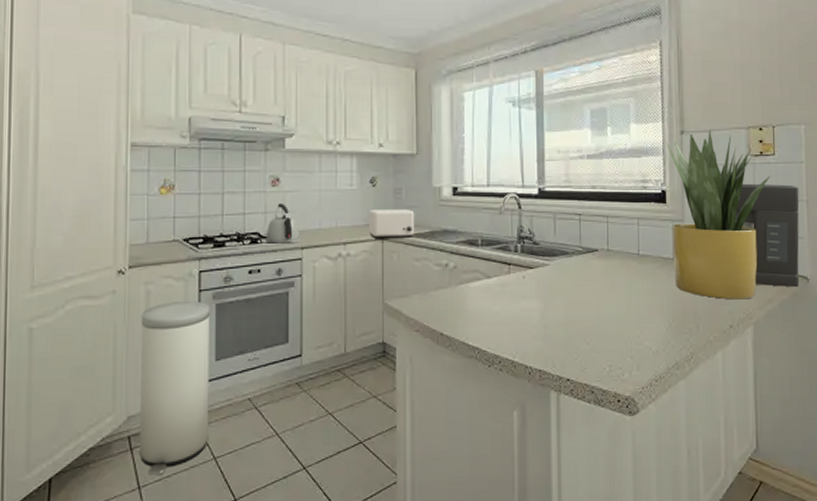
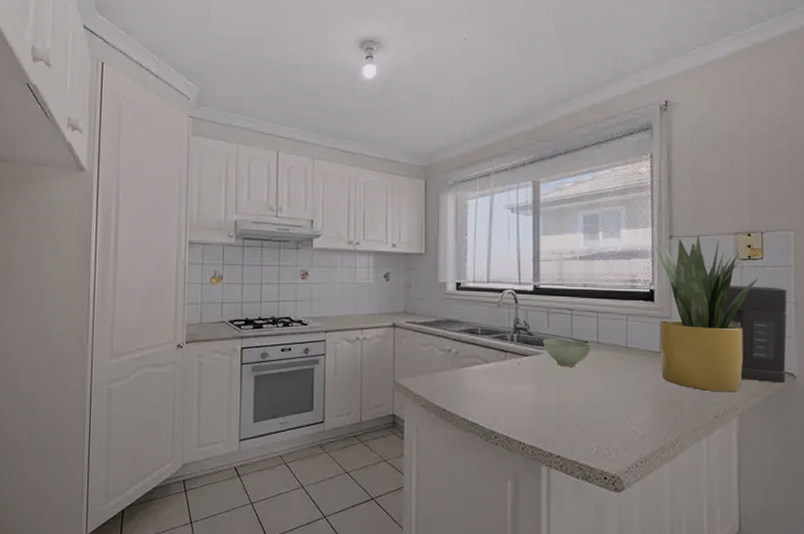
pedal bin: present [139,301,210,476] -> none [191,372,249,514]
kettle: present [266,204,300,244] -> none [296,294,324,327]
toaster: present [368,208,415,239] -> none [382,300,423,326]
bowl: none [549,248,602,279] -> present [542,339,592,367]

